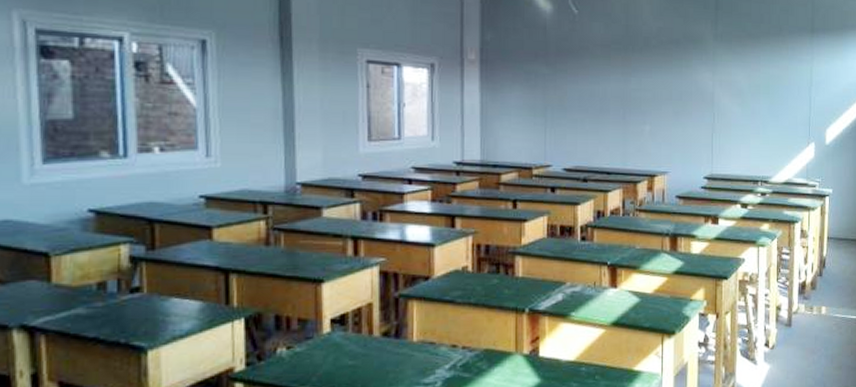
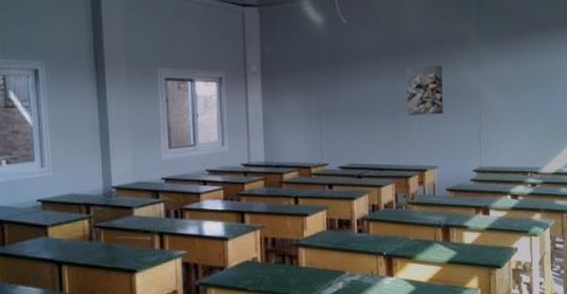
wall art: none [639,65,676,118] -> present [406,65,443,115]

